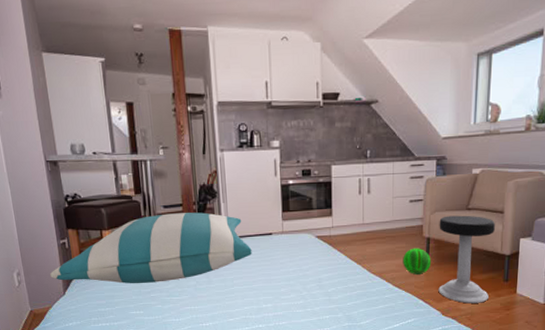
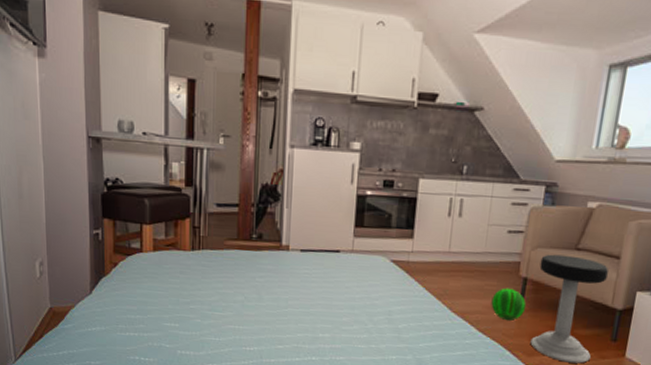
pillow: present [49,212,252,284] -> none [76,213,314,293]

